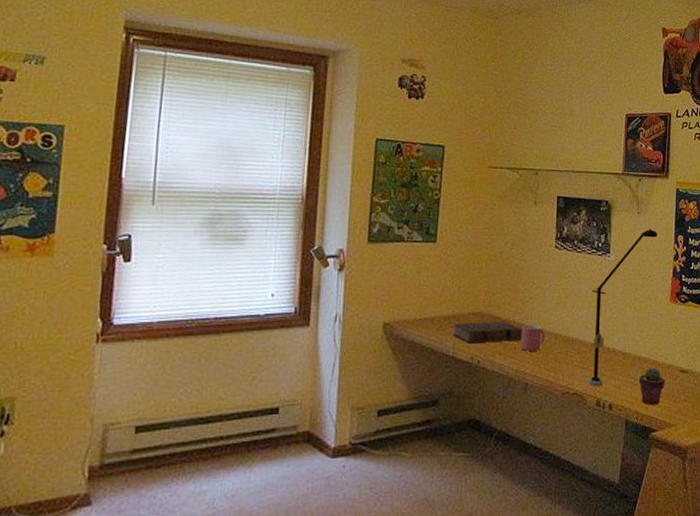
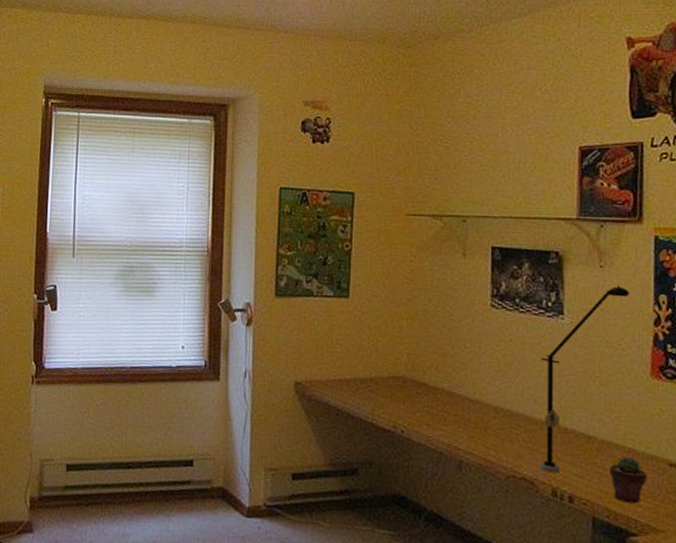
book: present [453,321,522,344] -> none [371,386,453,411]
mug: present [520,326,546,351] -> none [452,394,483,425]

